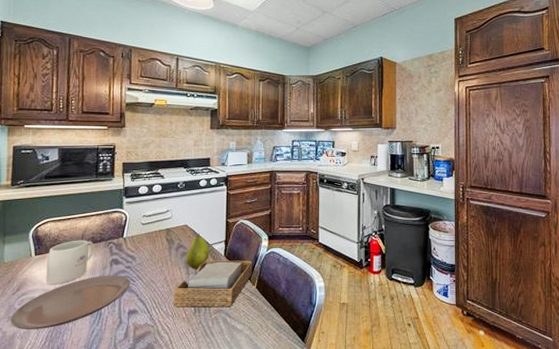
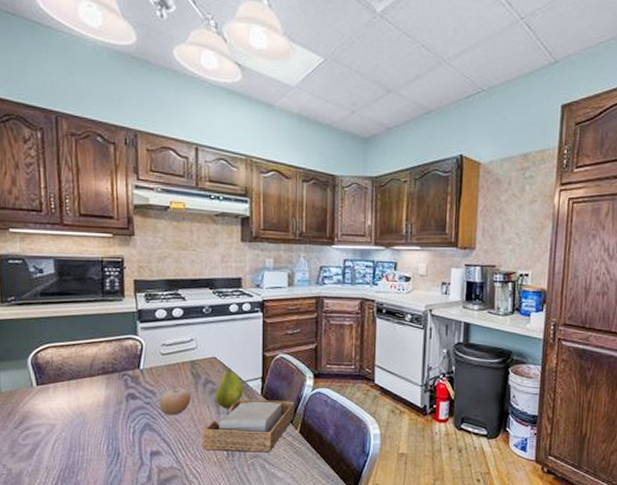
plate: present [10,275,131,329] -> none [14,411,152,468]
mug: present [46,240,95,284] -> none [50,369,107,419]
fruit: none [138,252,165,277] -> present [159,387,191,415]

